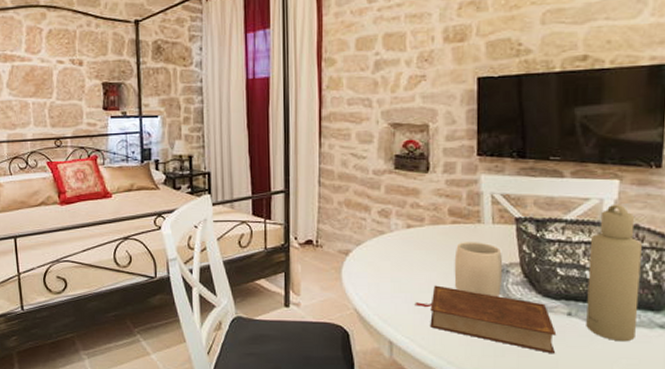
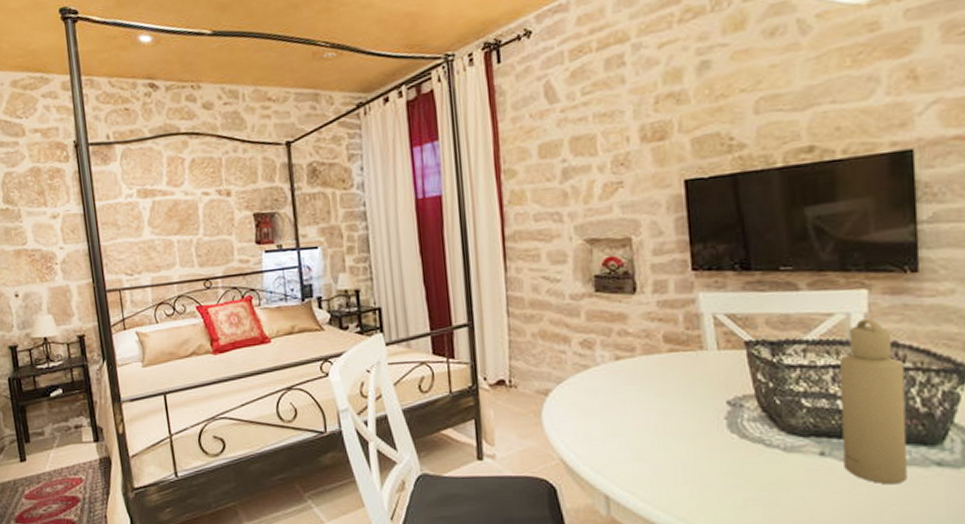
book: present [415,285,557,354] -> none [632,426,810,504]
mug: present [454,242,503,297] -> none [675,372,736,438]

